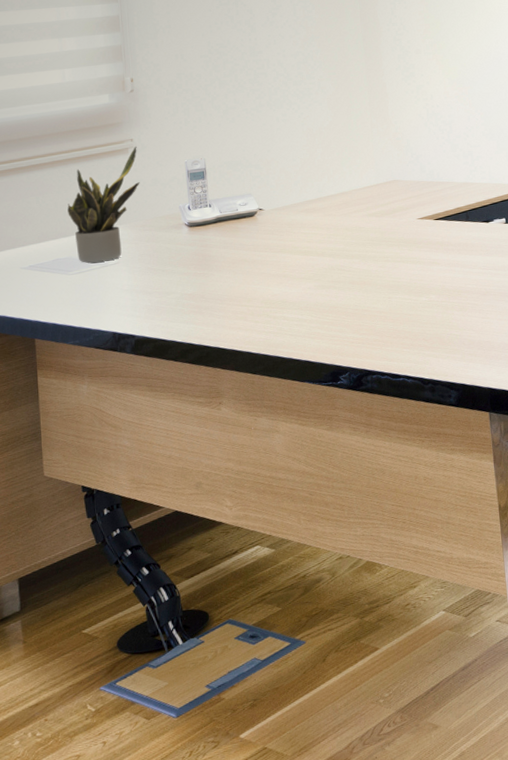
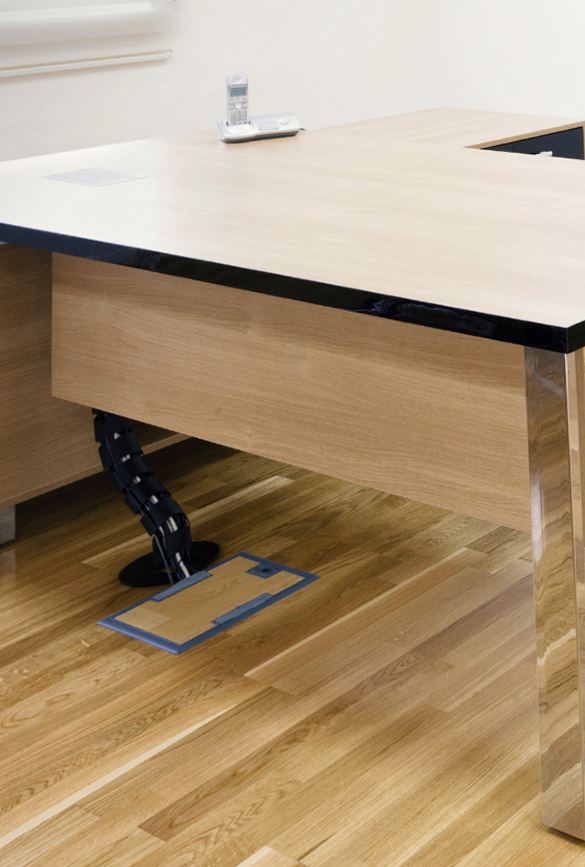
potted plant: present [67,146,140,263] -> none [97,57,177,175]

